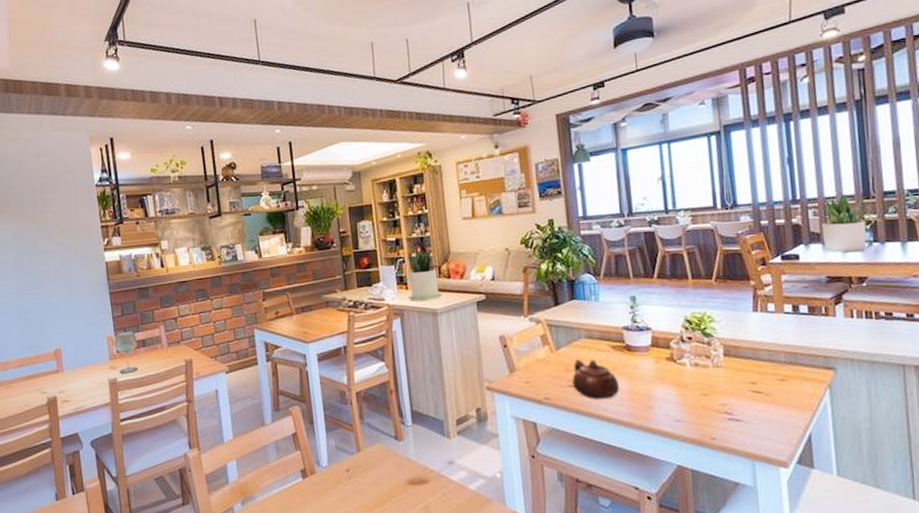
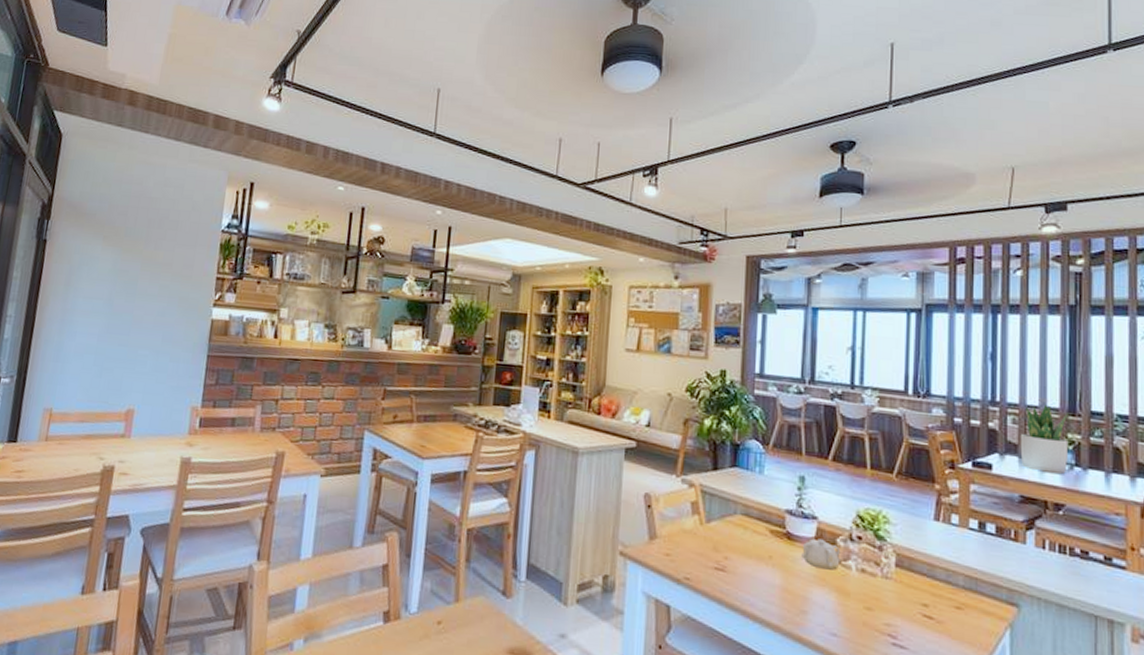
wine glass: present [114,331,138,374] -> none [196,404,227,455]
planter: present [407,248,442,302] -> none [548,375,588,438]
teapot: present [572,359,620,399] -> none [719,538,773,592]
sugar bowl: none [641,345,676,370] -> present [801,538,841,570]

